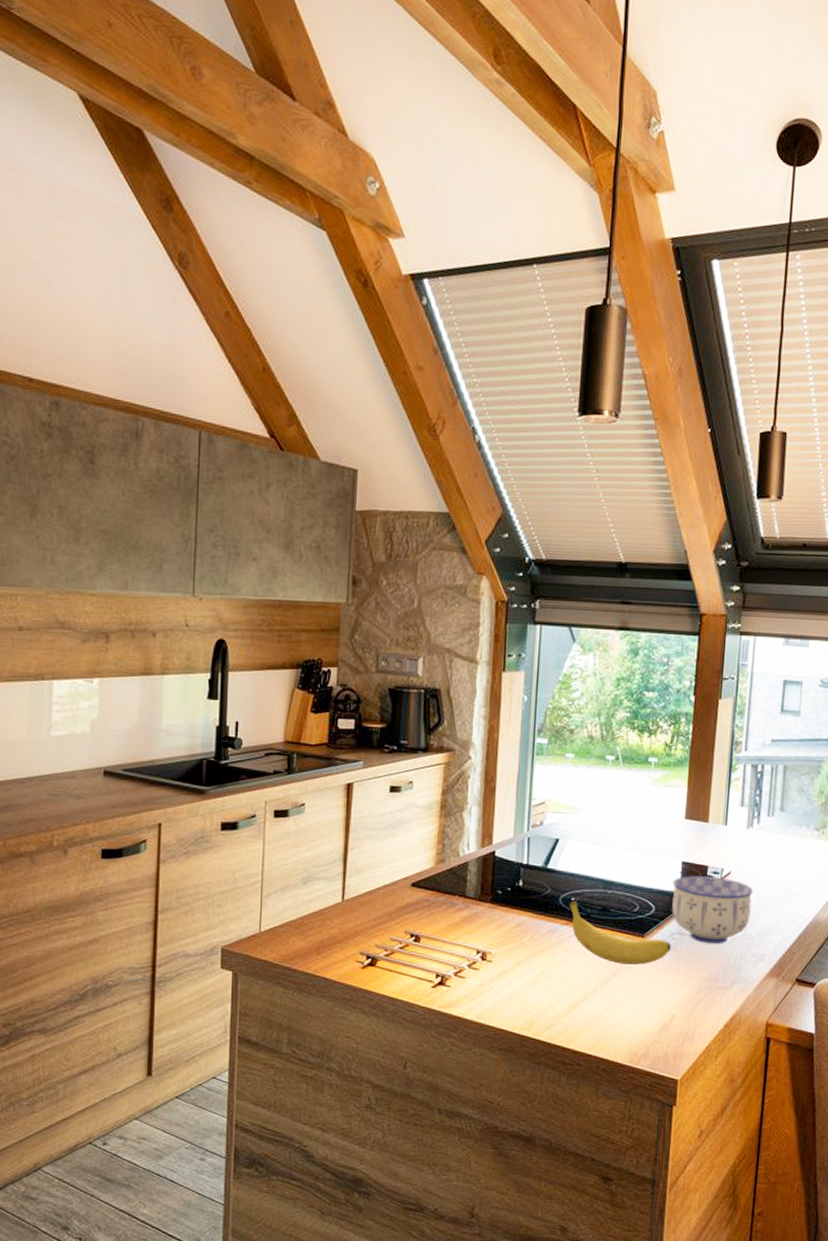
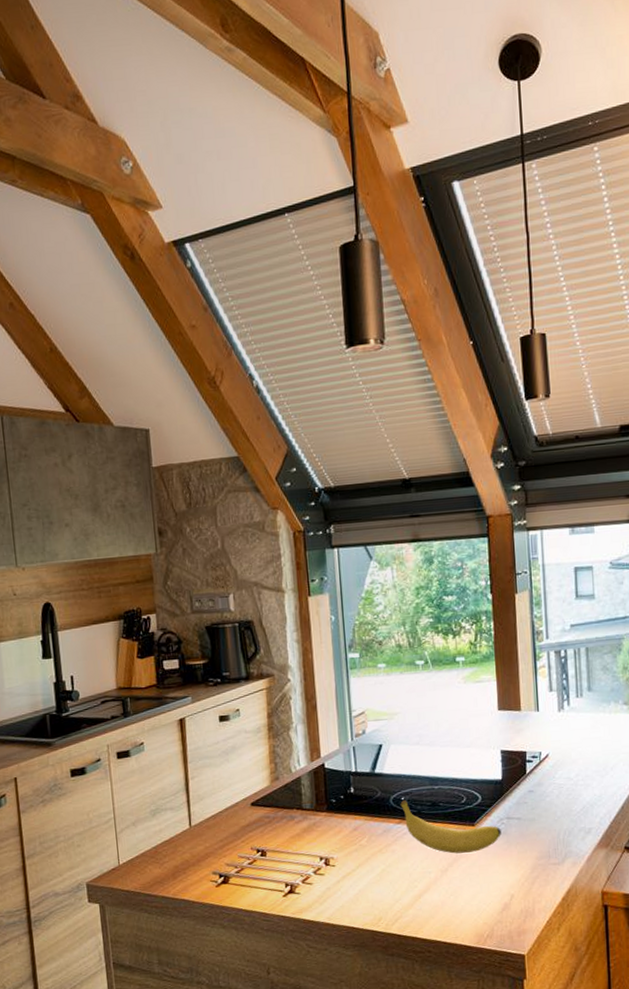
bowl: present [672,876,754,944] -> none [494,760,573,824]

